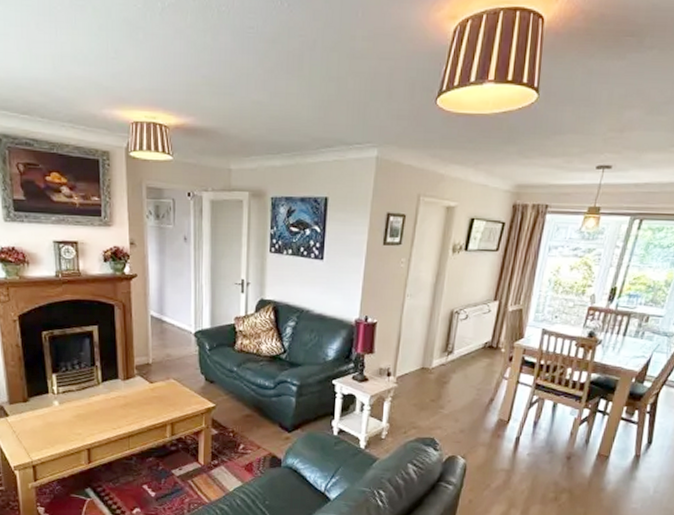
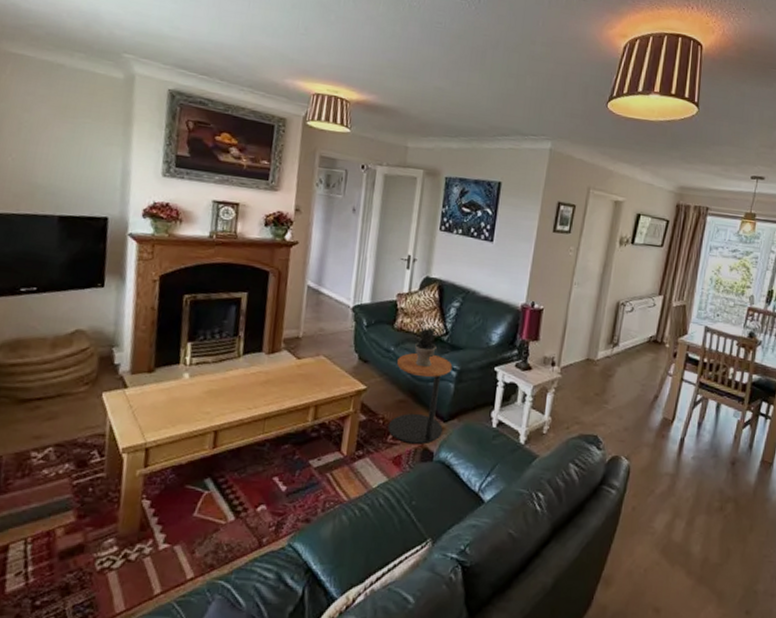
side table: none [238,371,293,453] -> present [388,352,453,444]
potted plant: none [250,342,278,385] -> present [410,322,440,368]

